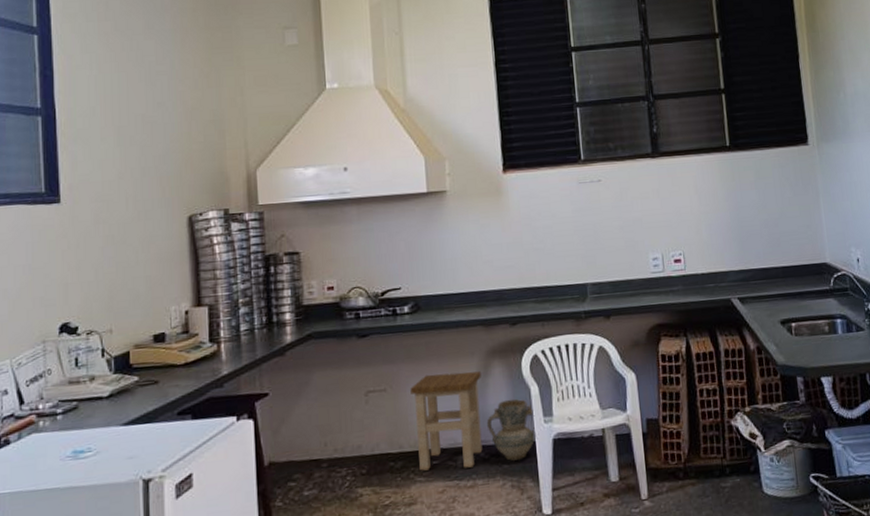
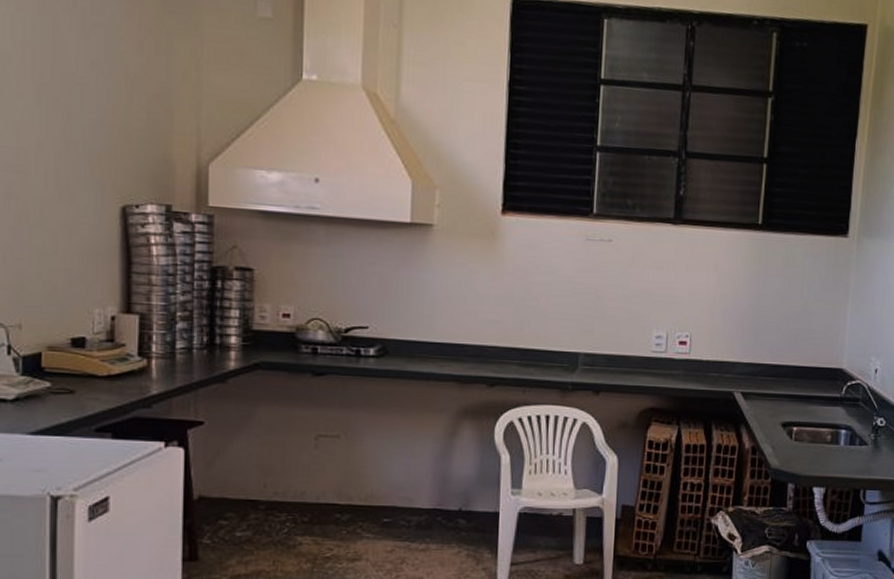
stool: present [410,371,483,471] -> none [367,426,448,530]
ceramic jug: present [486,398,537,461] -> none [447,465,503,529]

